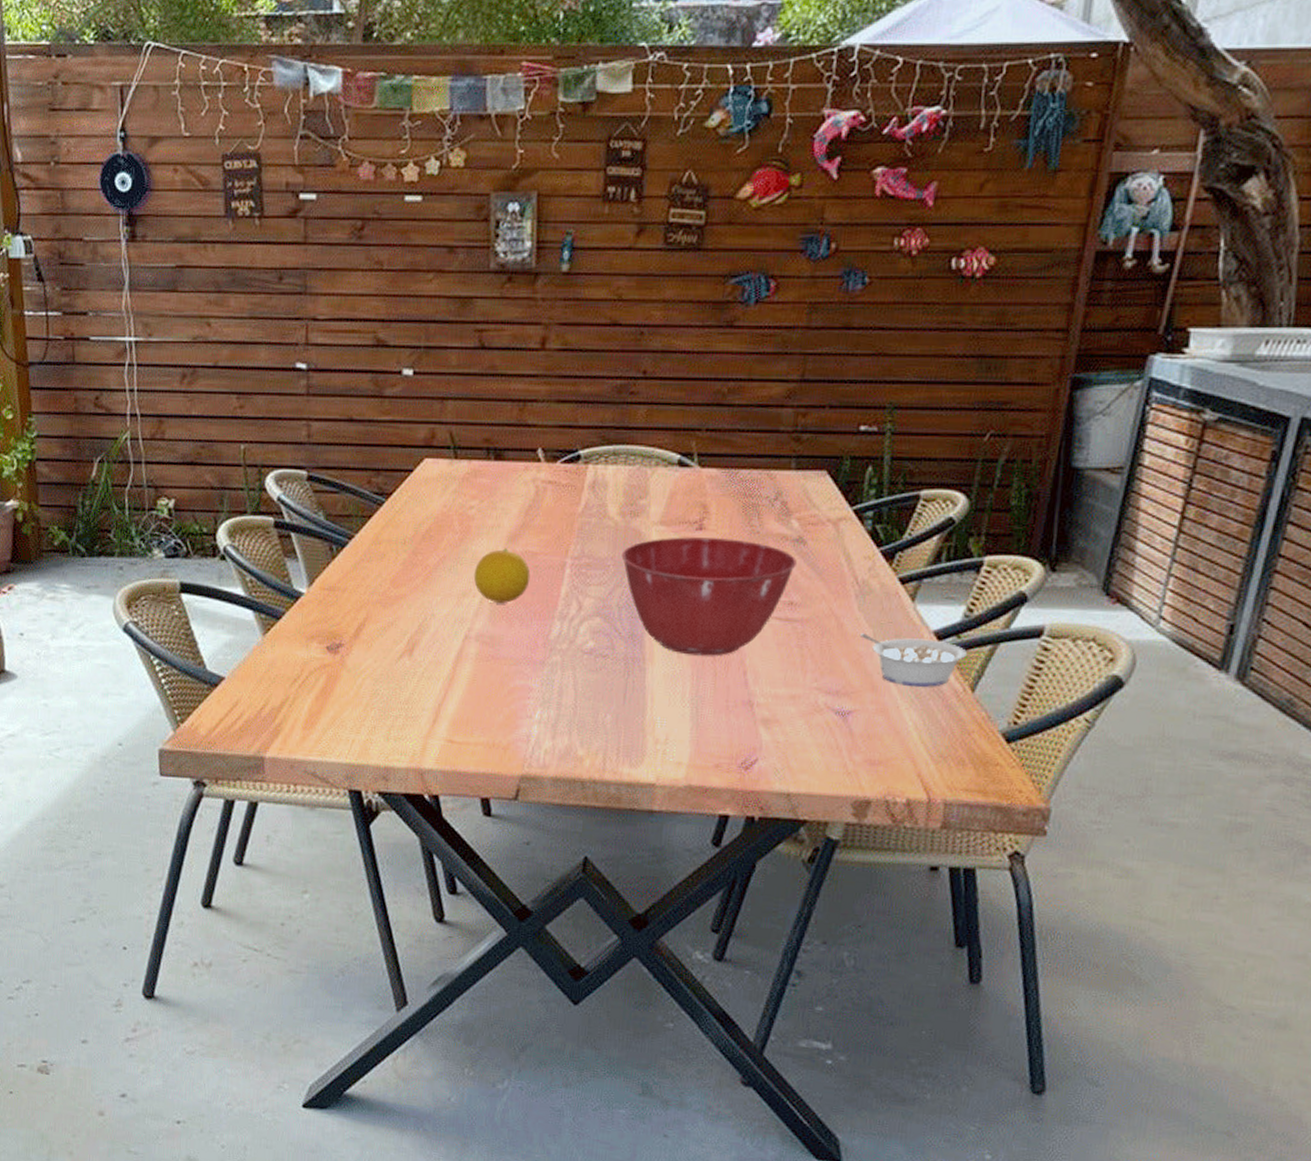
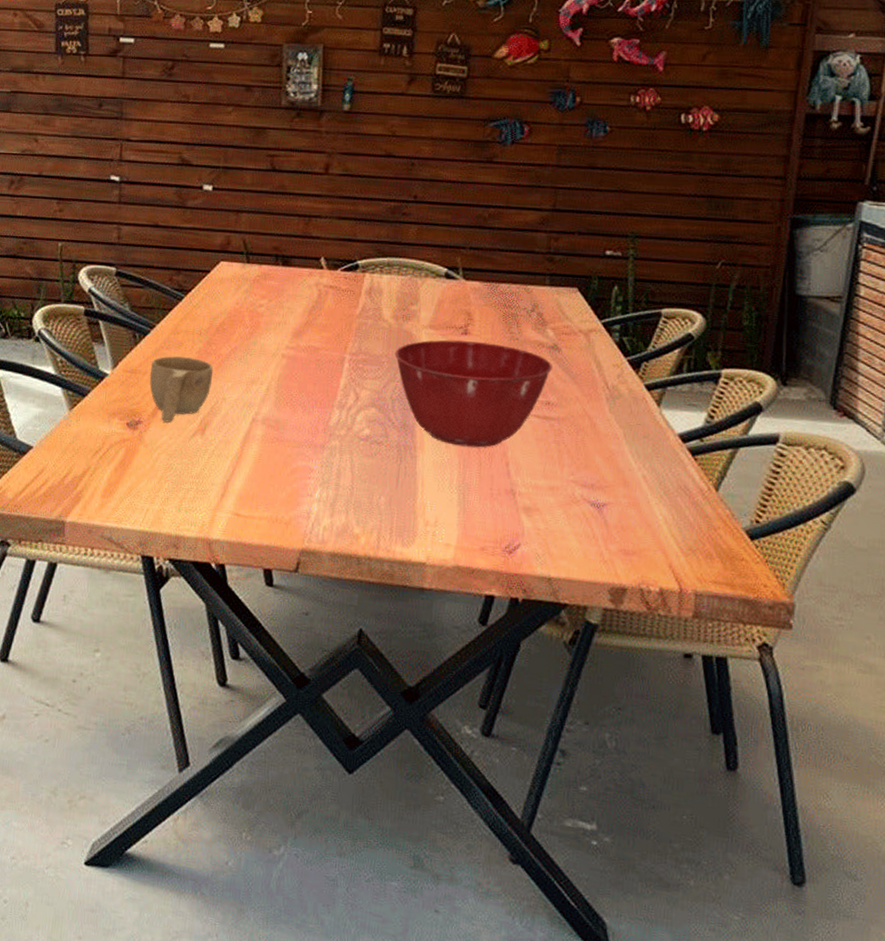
cup: none [349,569,420,644] -> present [149,356,213,422]
fruit: present [473,548,531,603] -> none [261,343,313,392]
legume: present [859,633,967,687] -> none [611,433,710,485]

